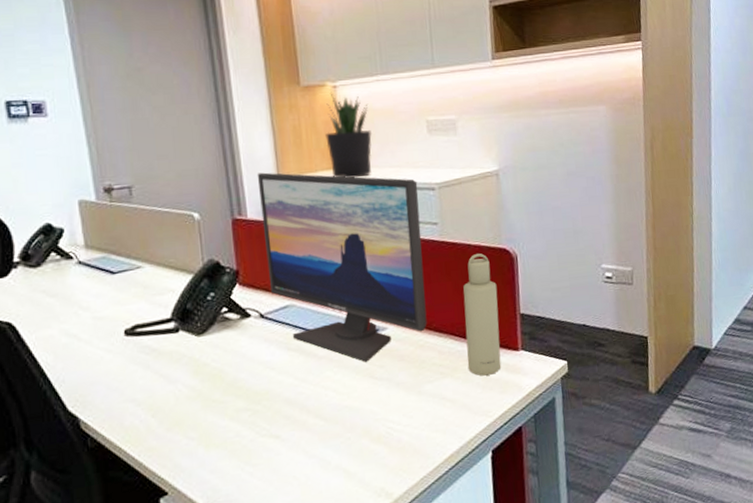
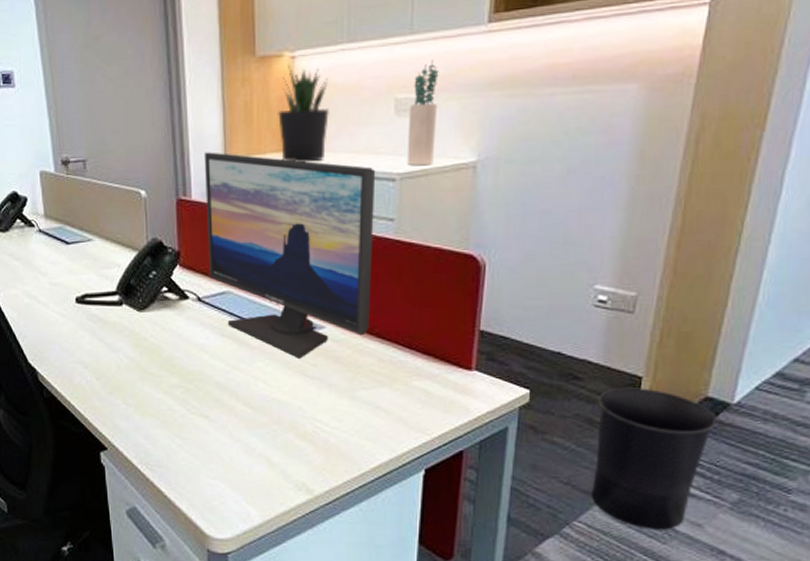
vase: none [438,88,464,177] -> present [406,59,439,166]
bottle: present [463,253,502,376] -> none [409,258,456,392]
waste bin: none [620,345,705,468] -> present [590,387,717,530]

